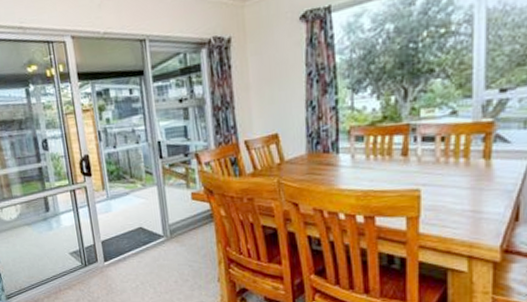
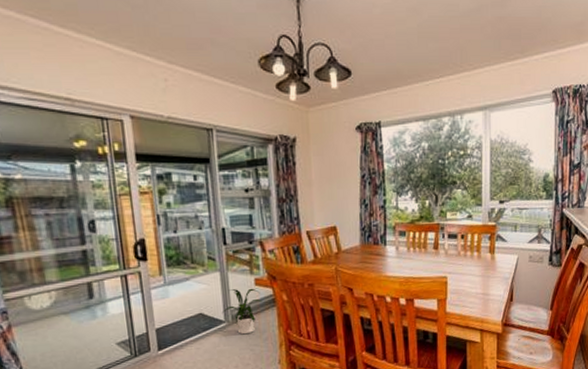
house plant: none [160,202,200,250] -> present [221,288,262,335]

